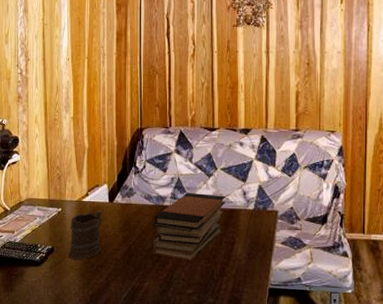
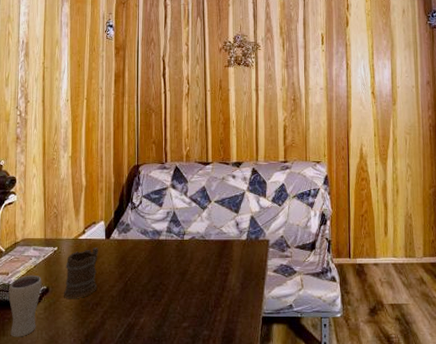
drinking glass: none [15,234,47,294] -> present [8,275,42,337]
book stack: present [152,192,225,262] -> none [148,225,219,295]

